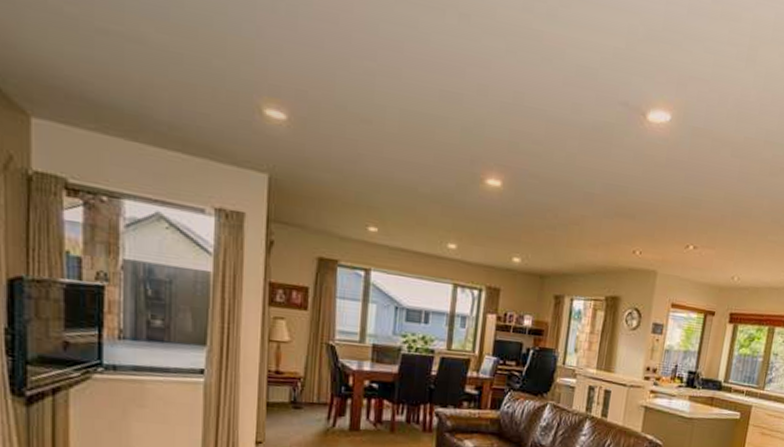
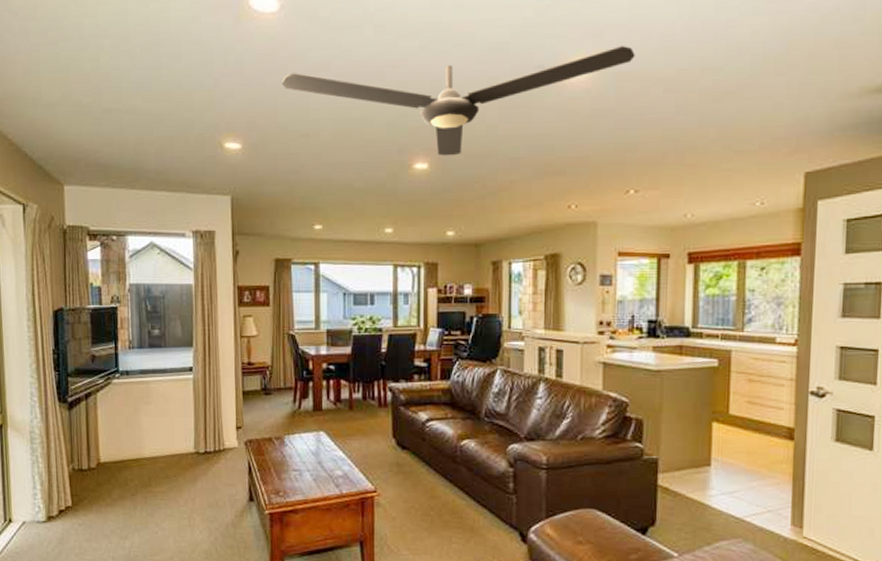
ceiling fan: none [344,43,712,179] -> present [282,46,635,156]

